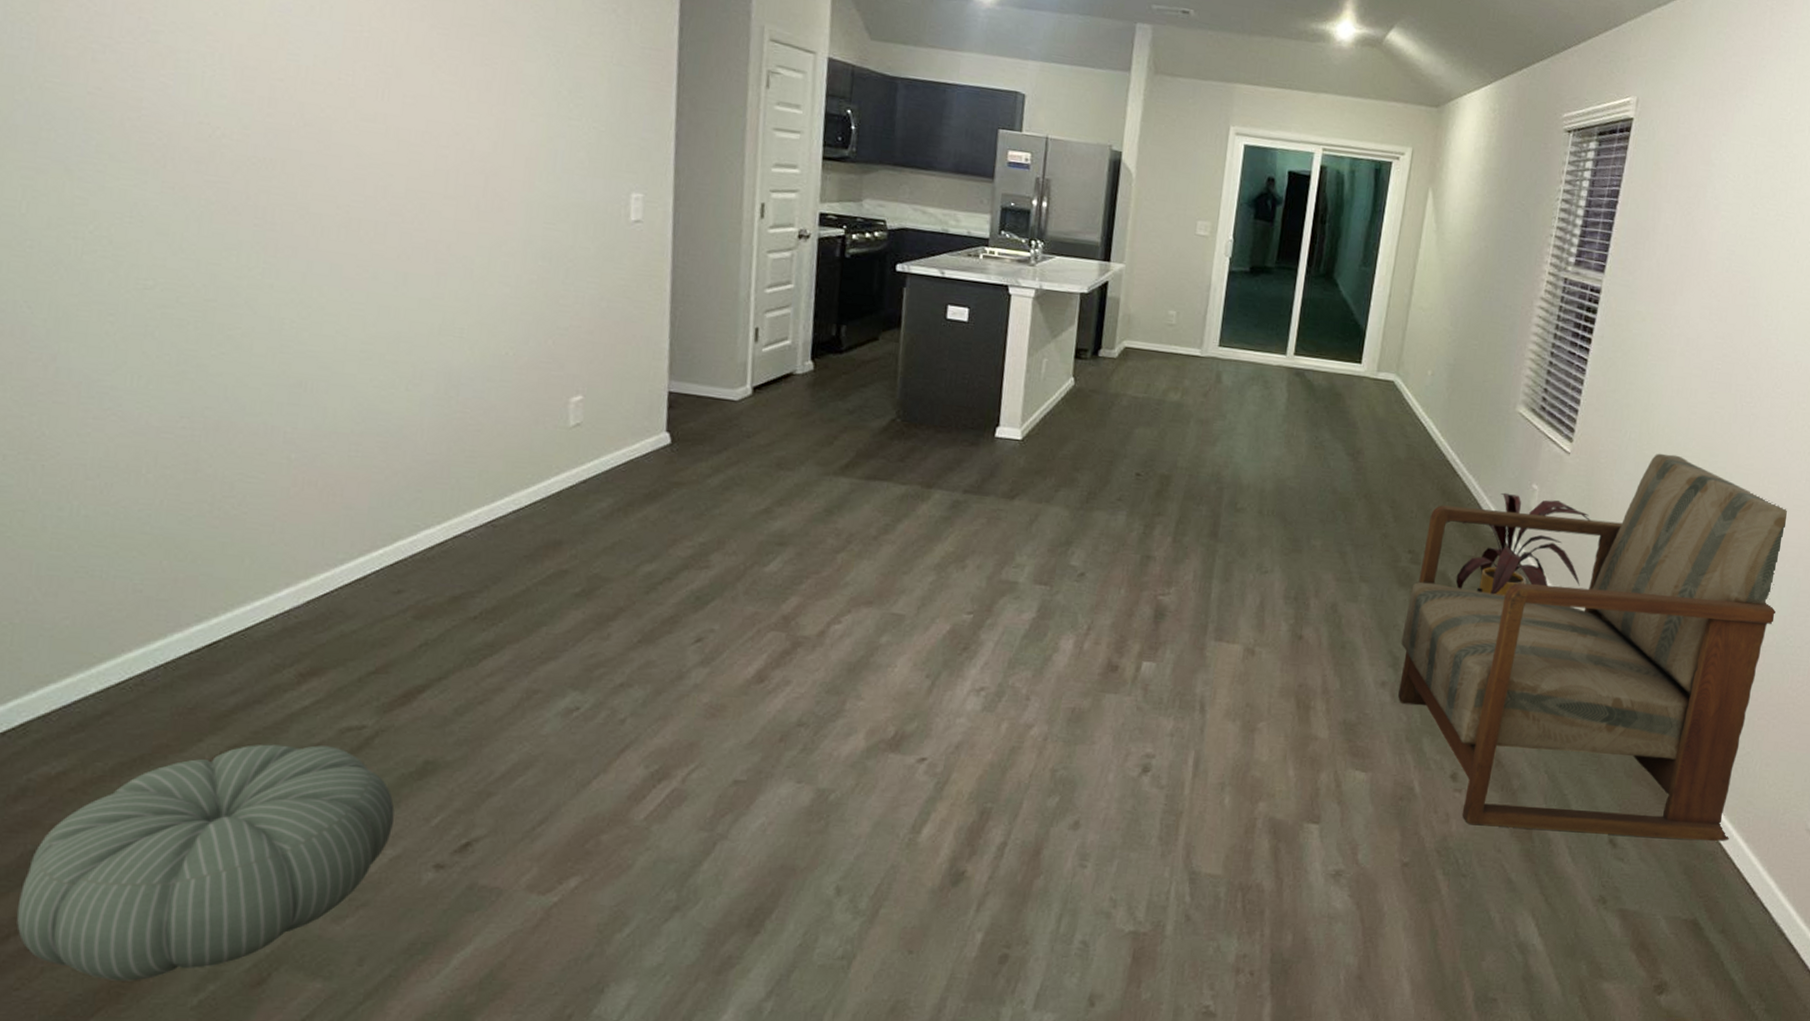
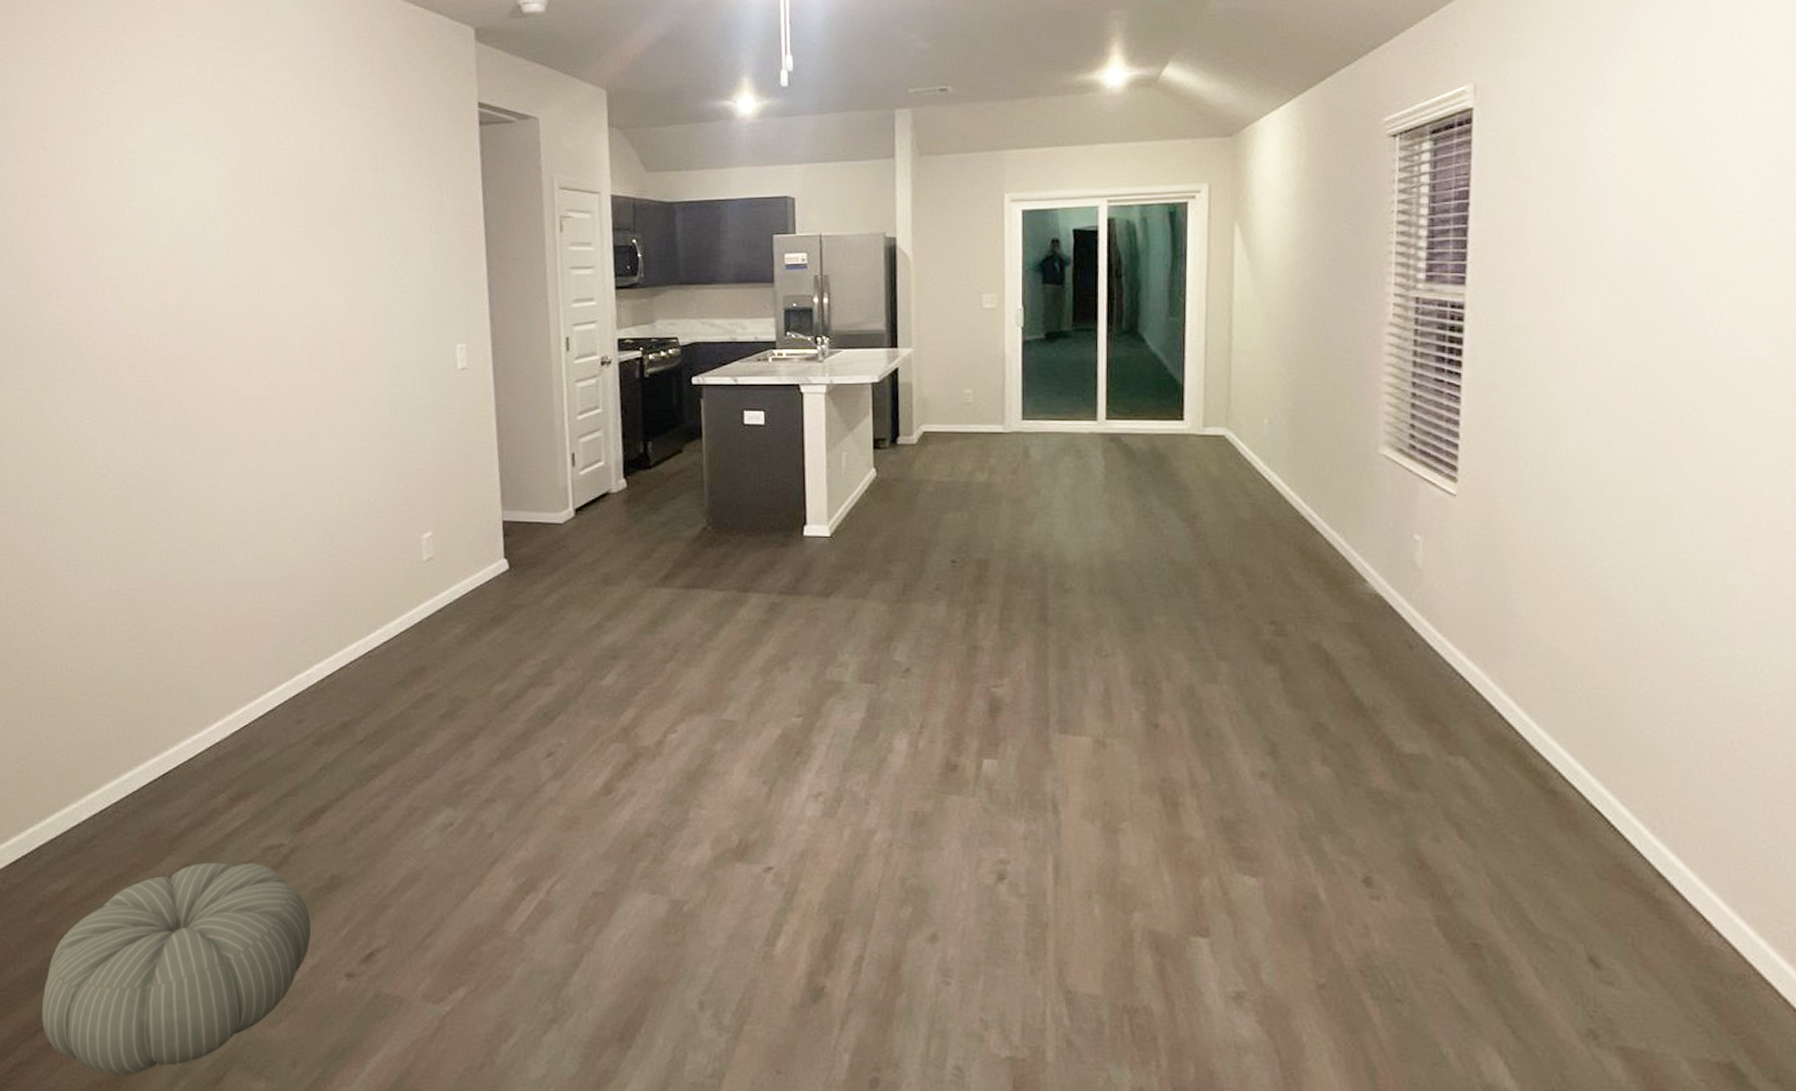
armchair: present [1398,453,1787,842] -> none [1277,484,1778,963]
house plant: present [1446,492,1591,596] -> none [1311,547,1496,666]

